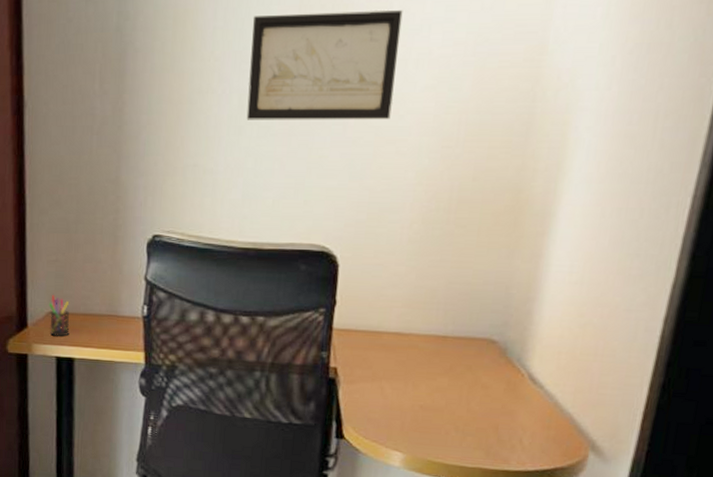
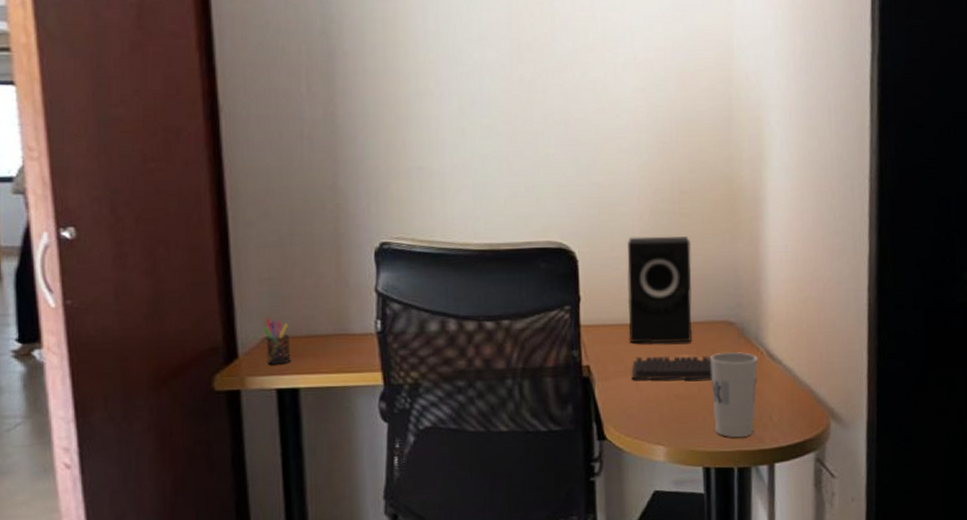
wall art: present [246,10,403,120] -> none [464,19,608,121]
keyboard: none [377,364,466,395] -> present [631,356,712,380]
speaker: none [381,245,462,356] -> present [627,236,693,344]
cup: none [457,370,517,456] -> present [710,352,758,438]

